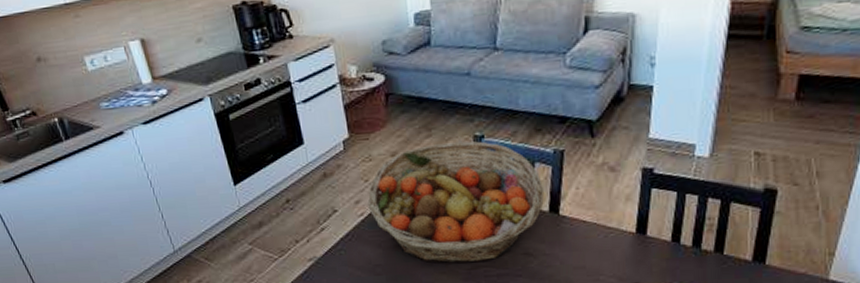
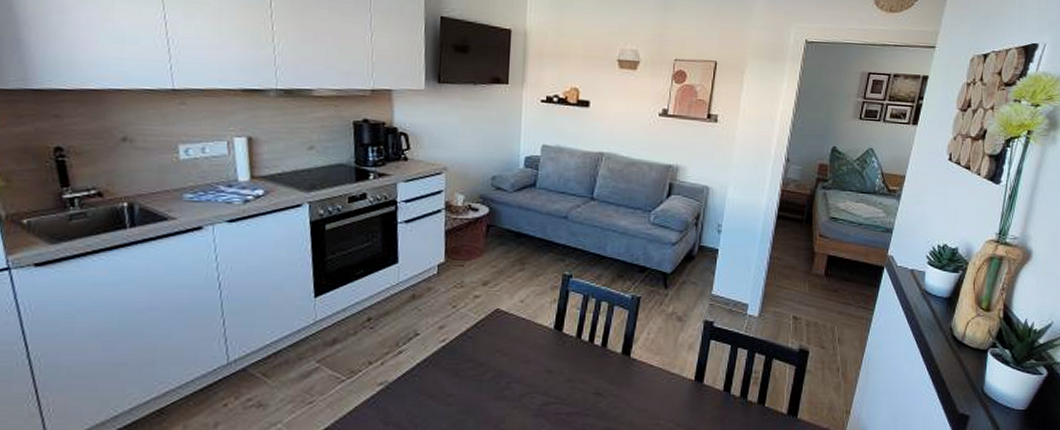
fruit basket: present [367,141,544,263] -> none [451,277,619,399]

